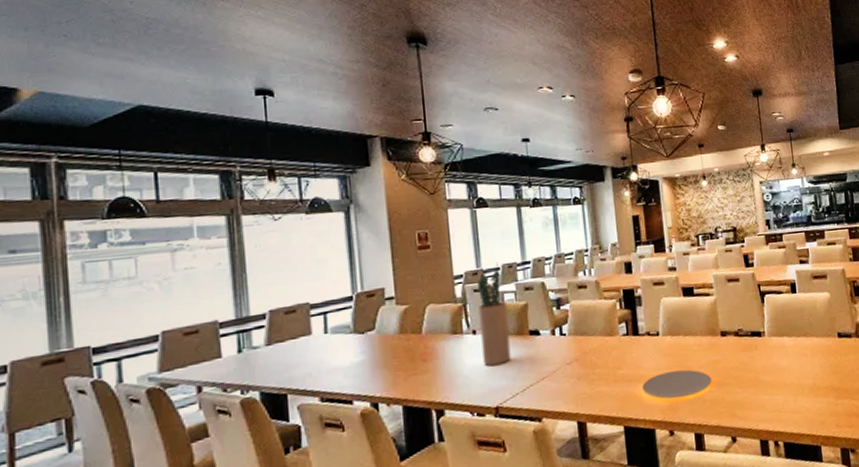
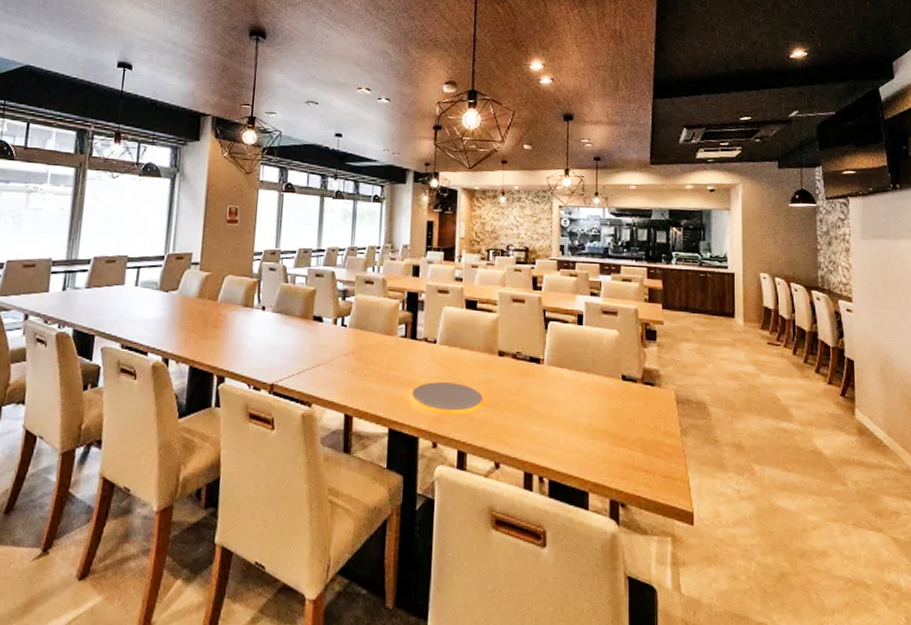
vase: present [478,263,511,367] -> none [267,246,297,344]

